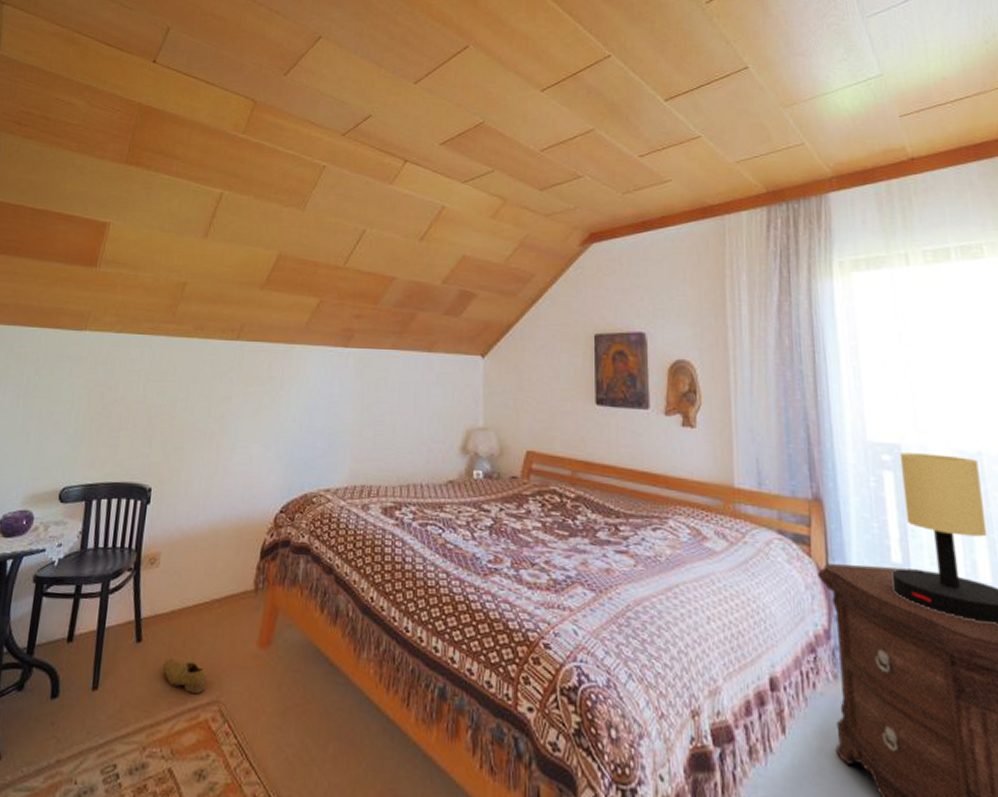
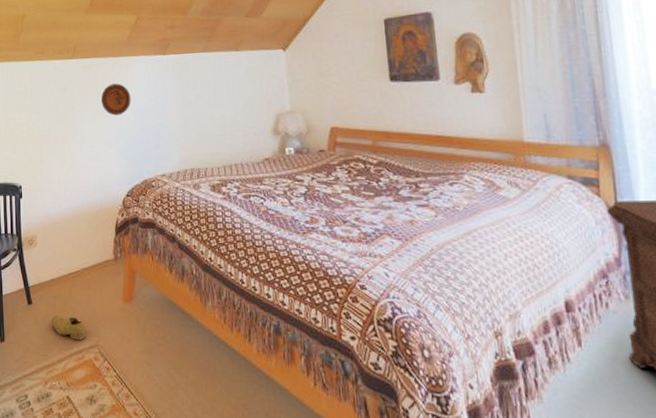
decorative plate: none [264,374,301,413] -> present [101,83,131,116]

